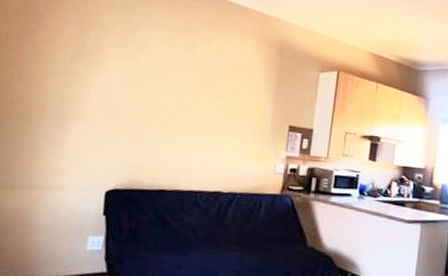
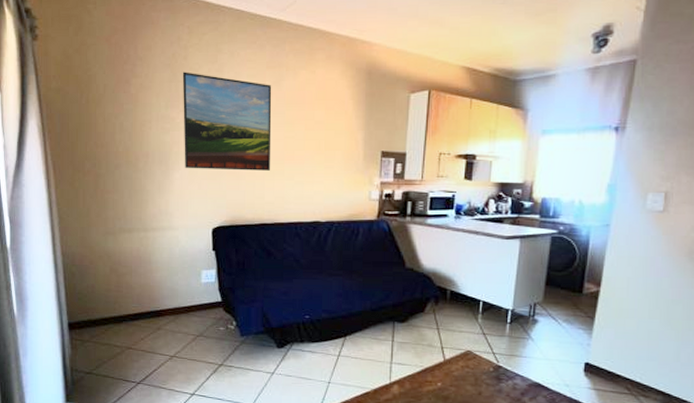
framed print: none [83,28,184,135] -> present [182,72,272,171]

